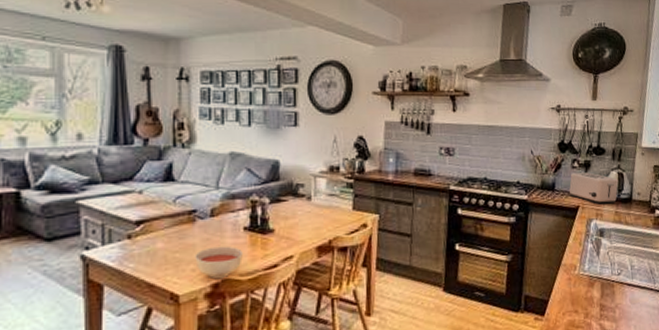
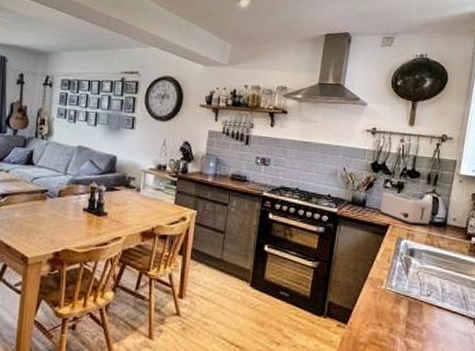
bowl: present [195,246,243,280] -> none [42,221,80,249]

